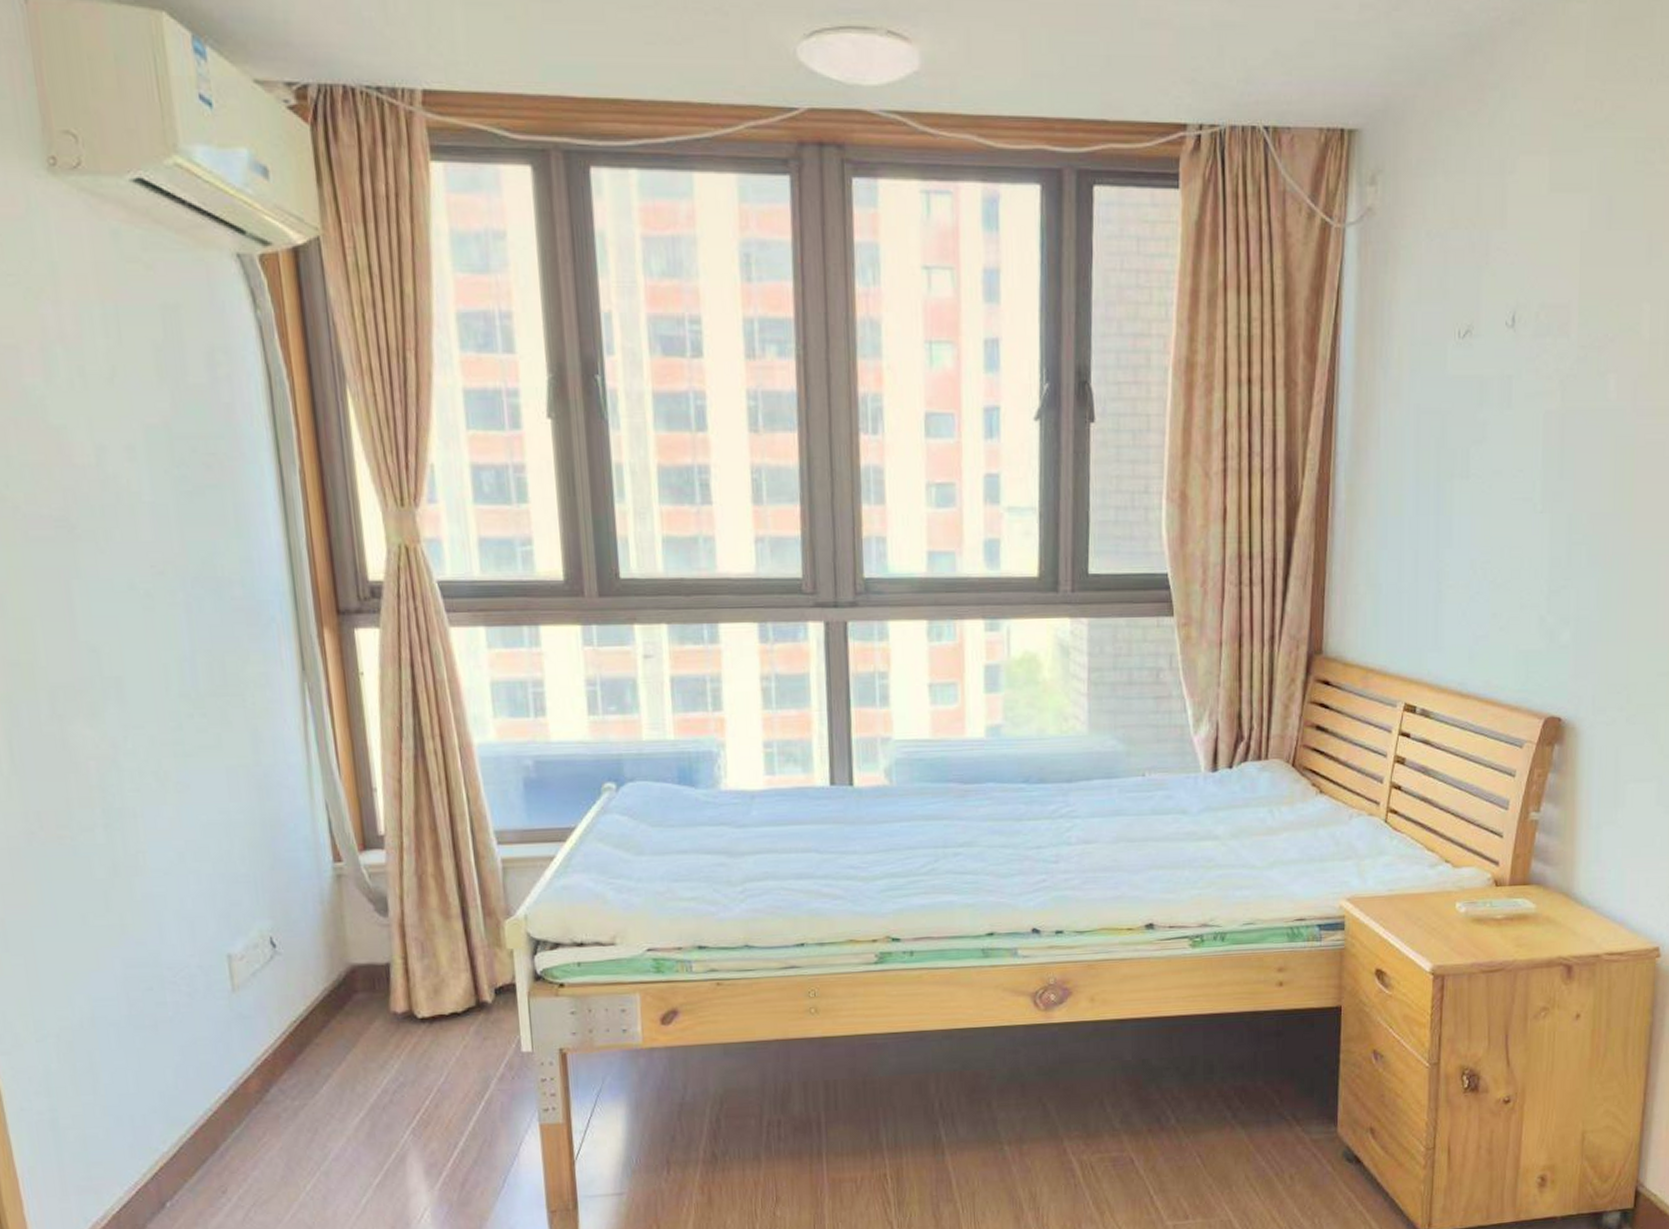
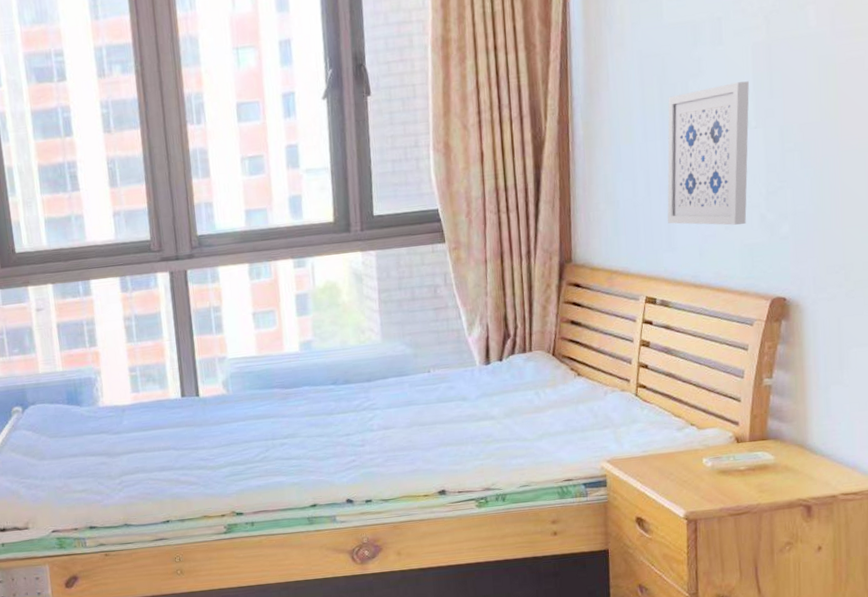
wall art: none [1435,456,1537,627] -> present [667,81,749,226]

